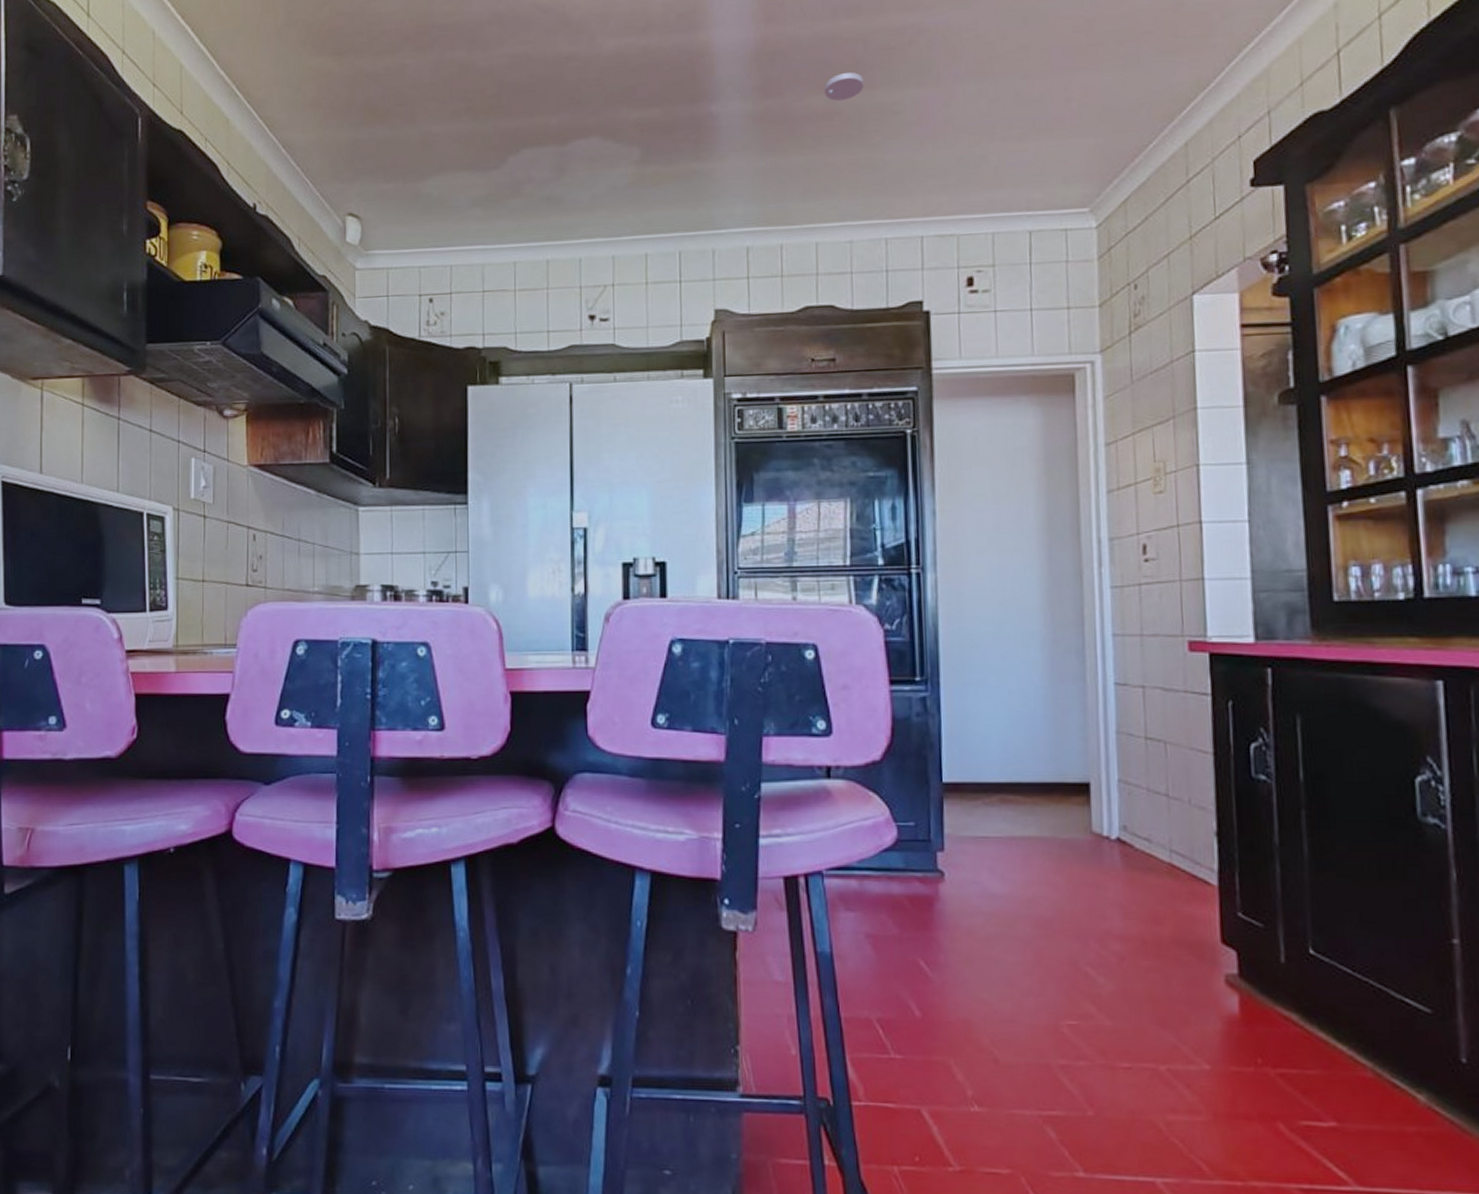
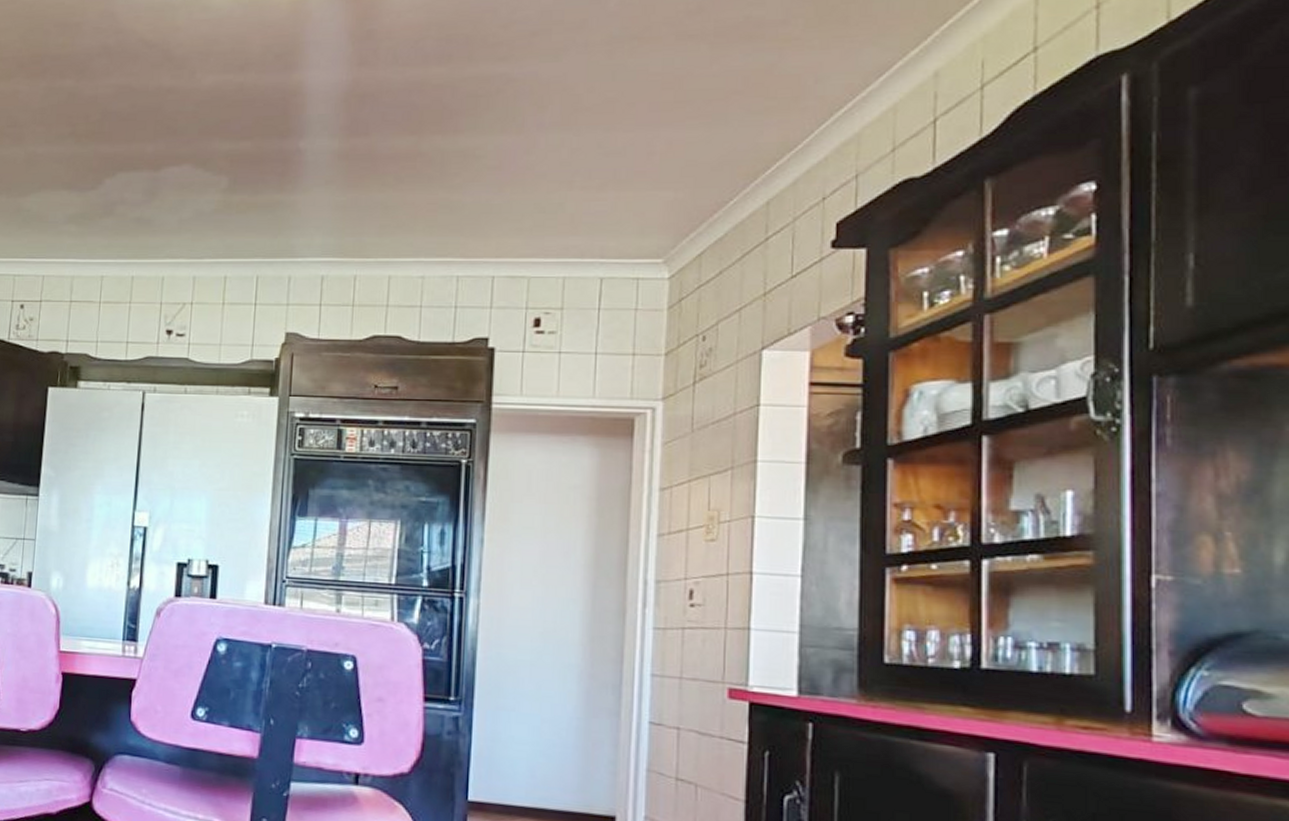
smoke detector: present [824,72,864,101] -> none [409,116,449,143]

